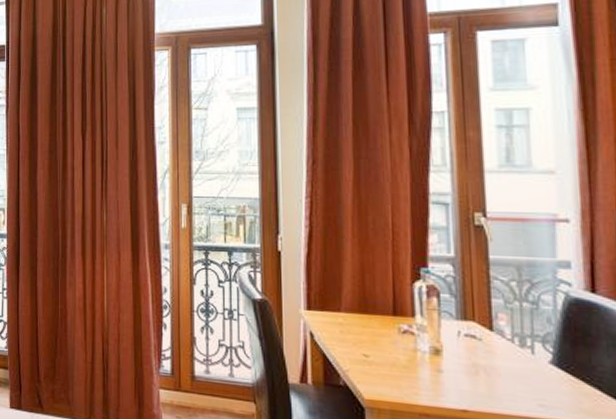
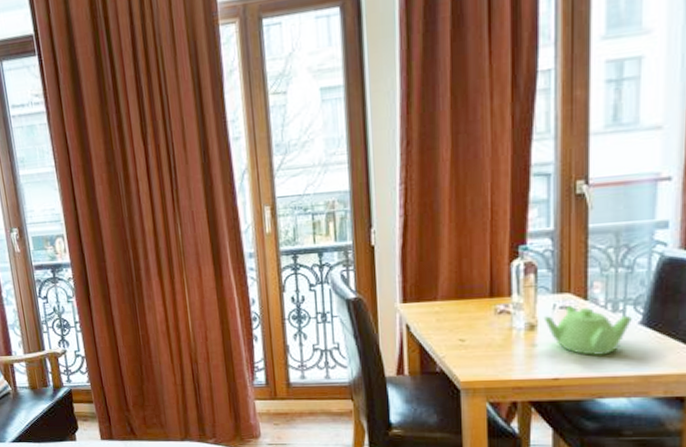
teapot: none [448,333,541,393] -> present [543,304,632,356]

